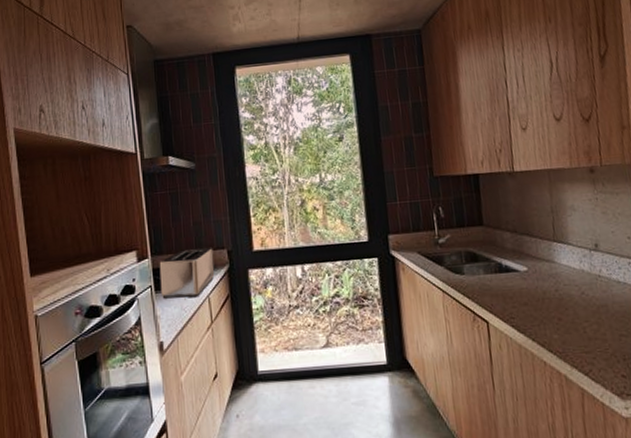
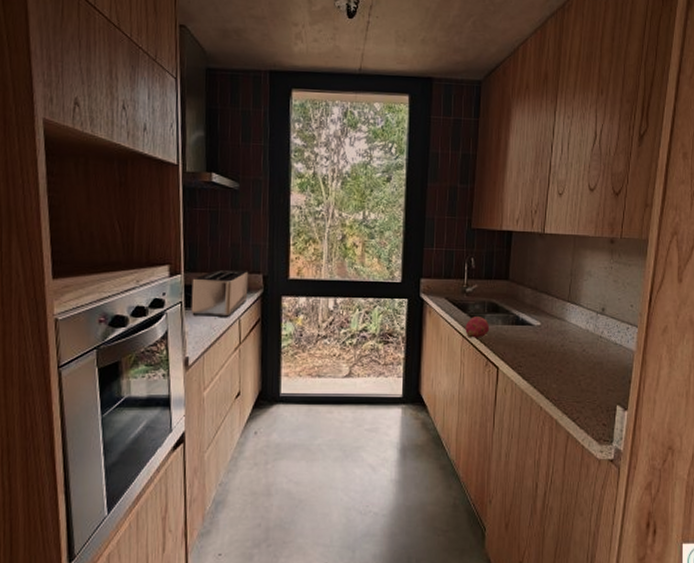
fruit: none [443,267,472,293] -> present [465,315,490,338]

